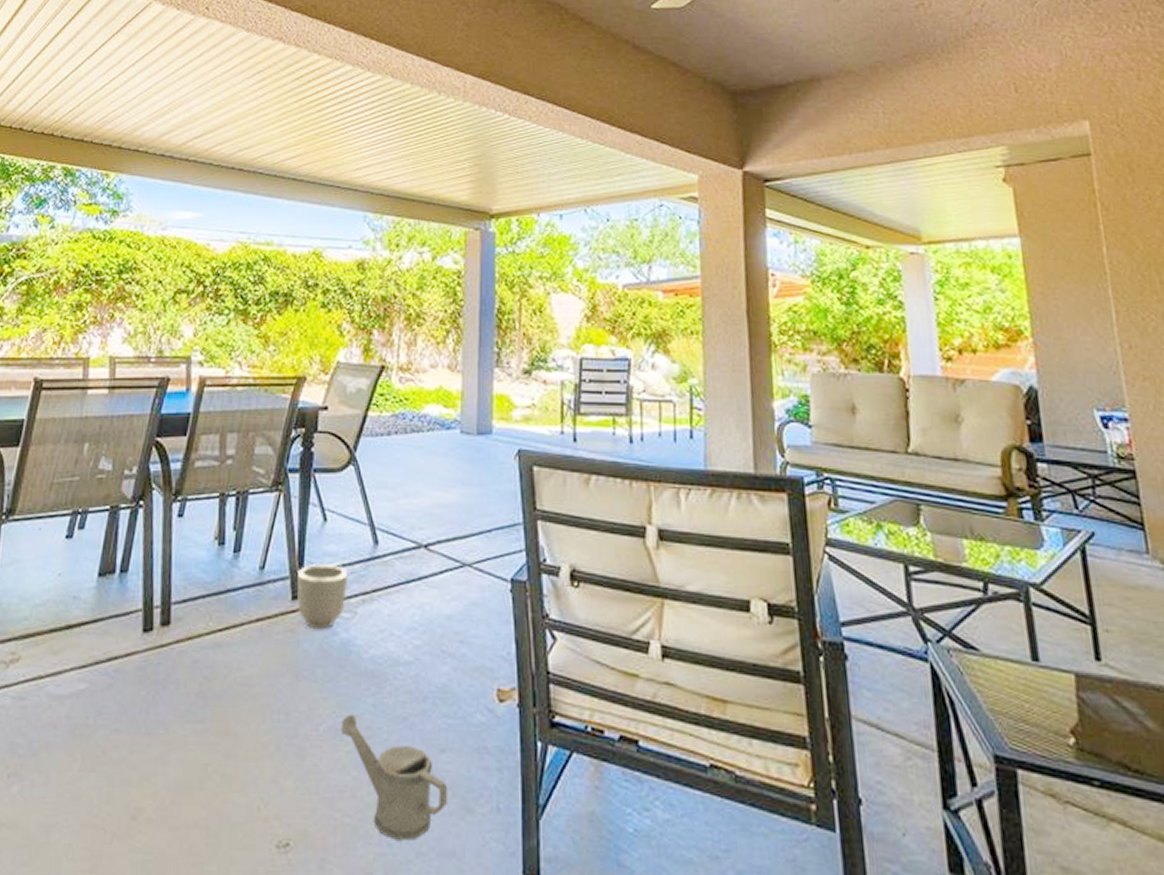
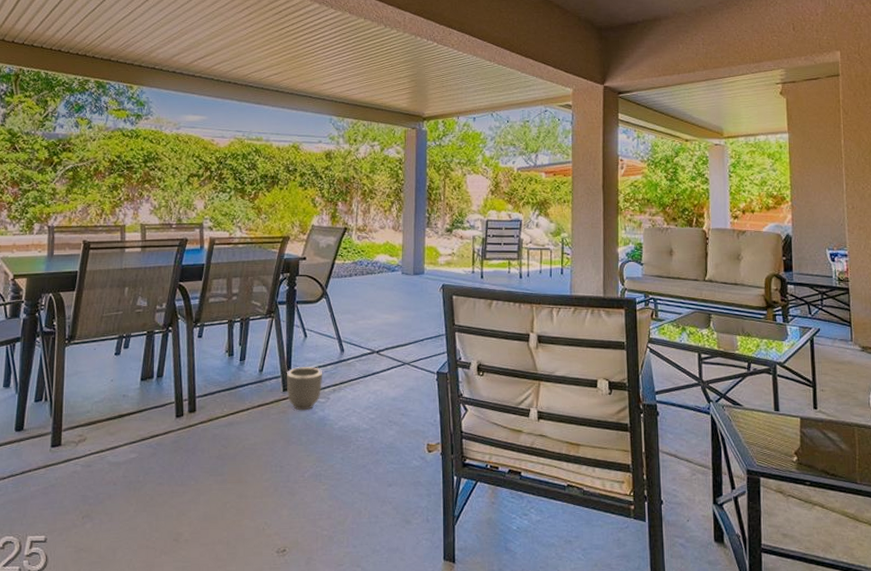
watering can: present [340,714,448,841] -> none [319,465,394,543]

